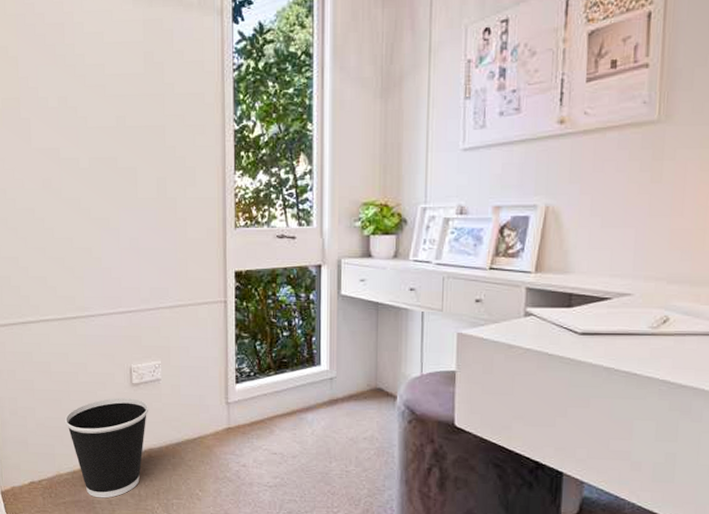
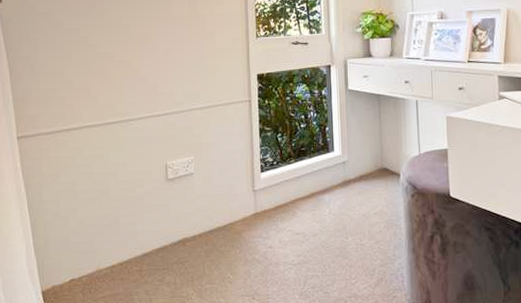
wastebasket: present [64,398,149,498] -> none [104,192,184,290]

